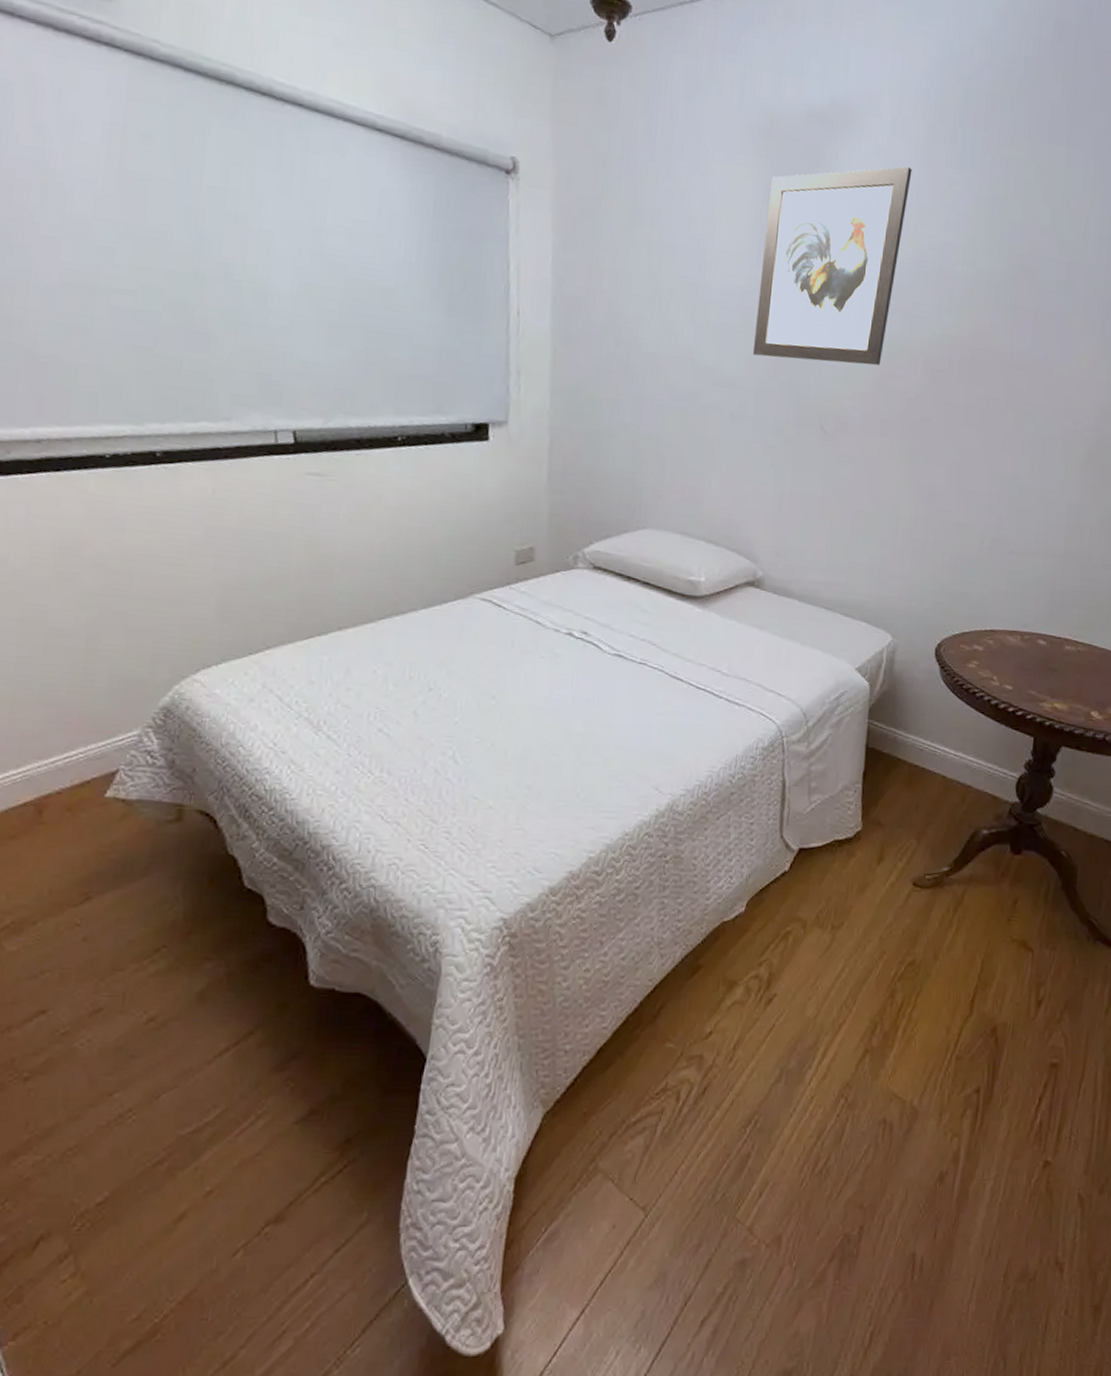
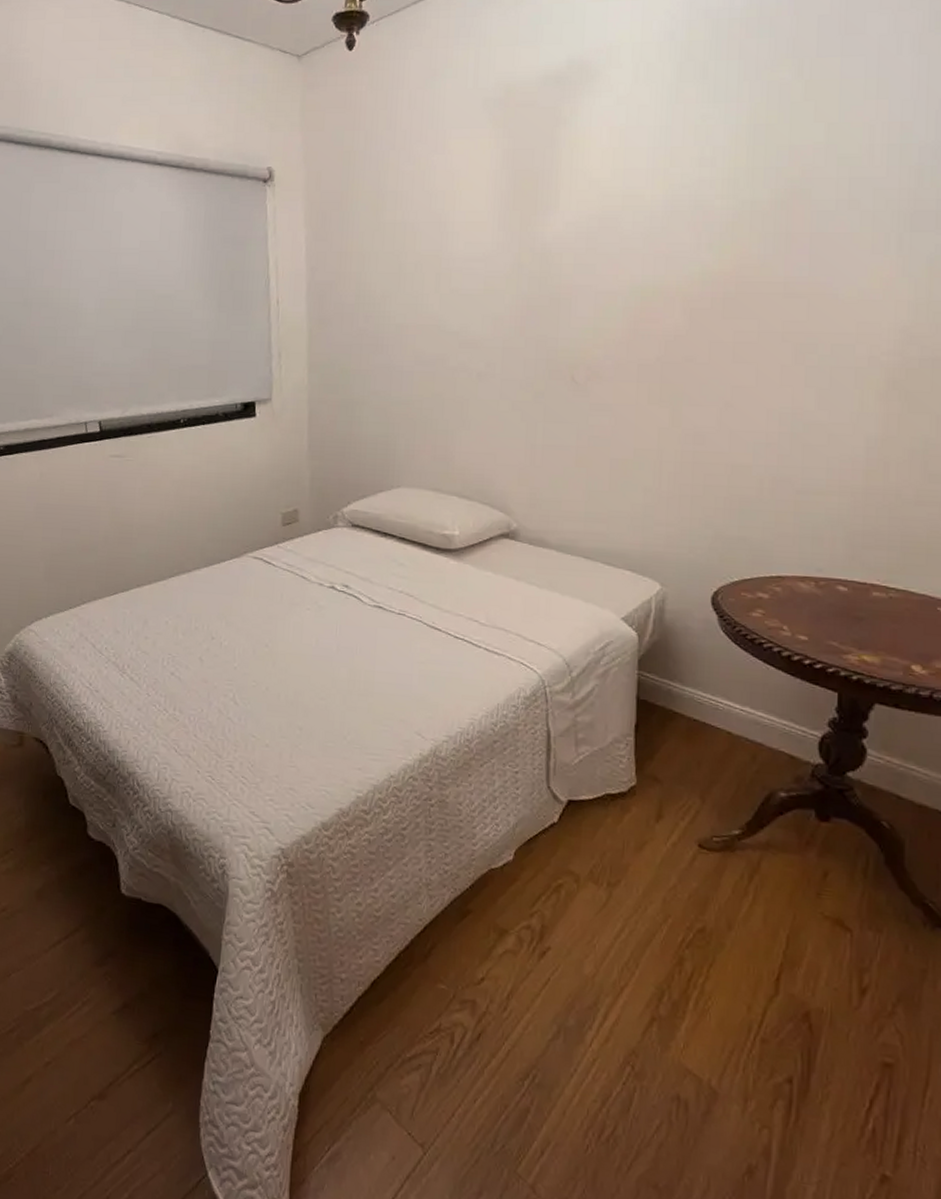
wall art: present [752,166,912,366] -> none [497,110,659,316]

